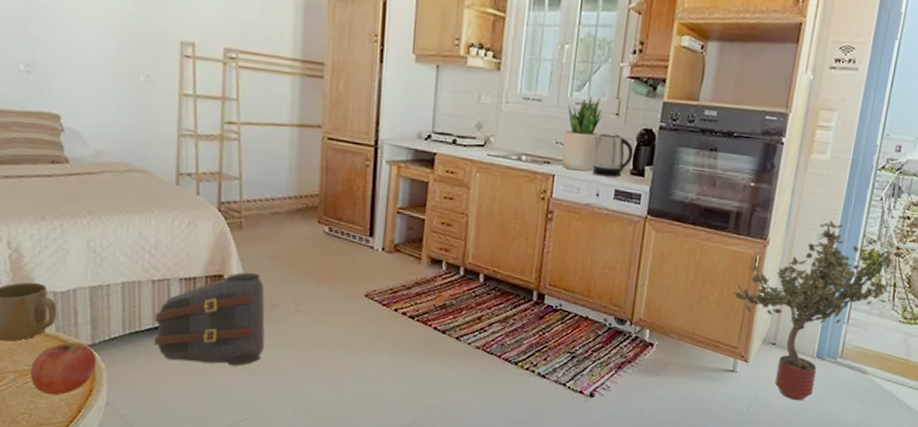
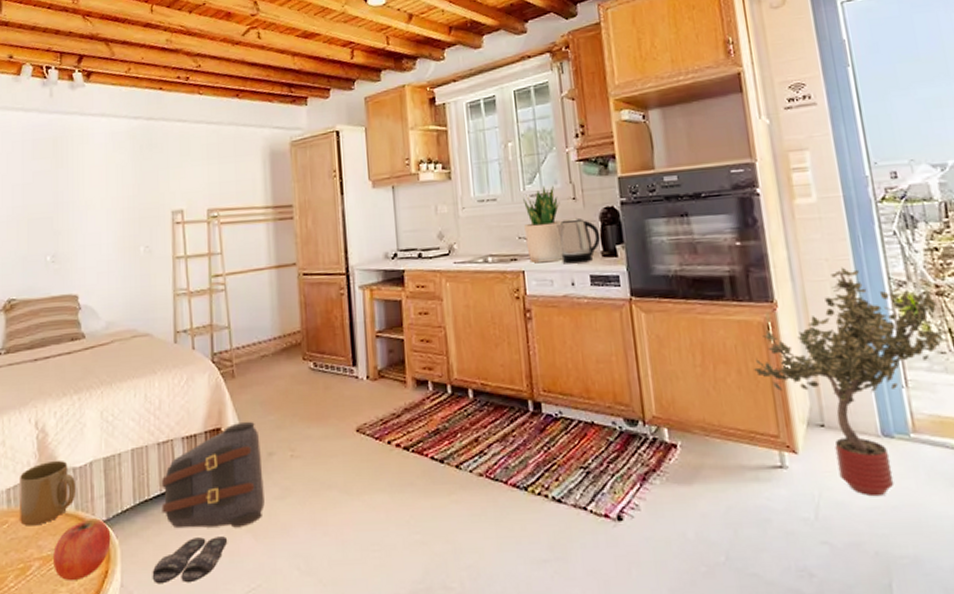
slippers: none [141,370,222,407] -> present [152,536,227,583]

